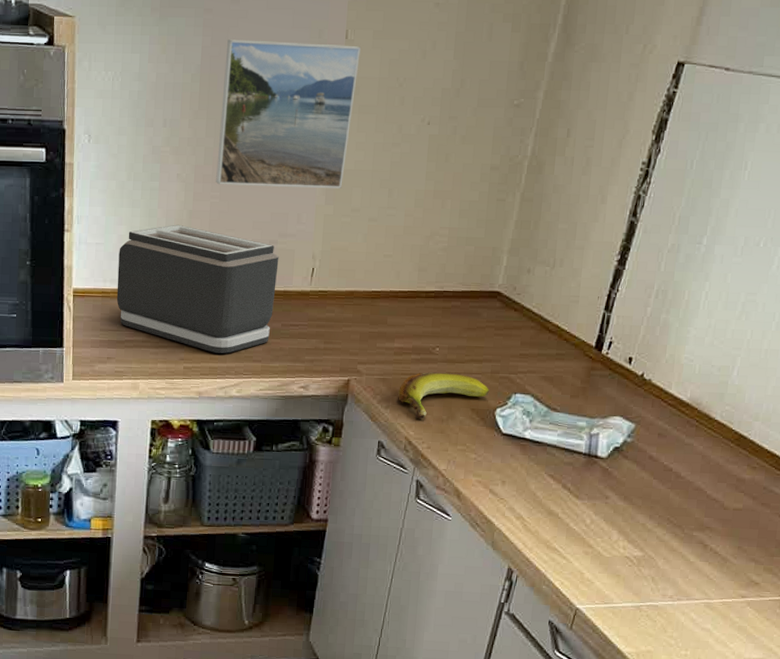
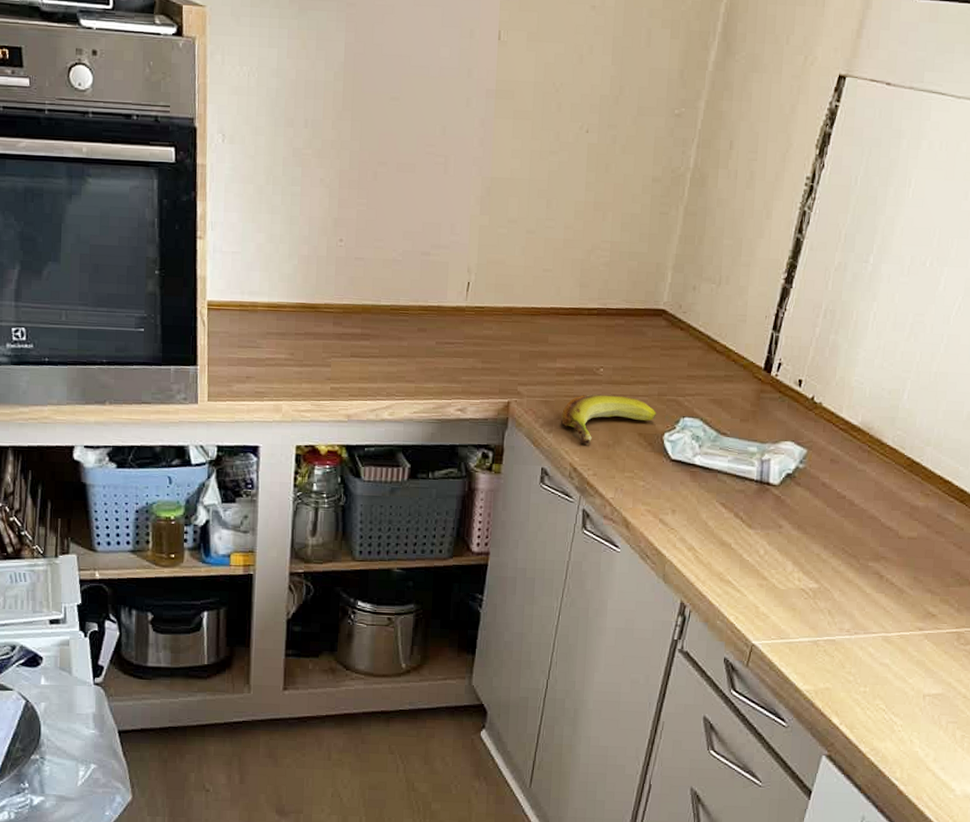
toaster: present [116,224,279,354] -> none [255,233,432,373]
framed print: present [216,39,361,188] -> none [362,36,514,198]

